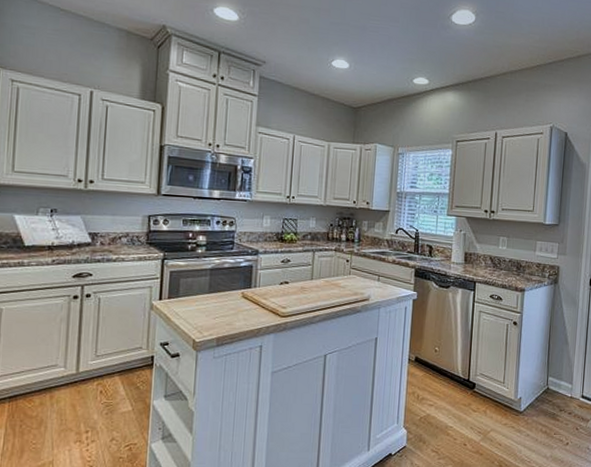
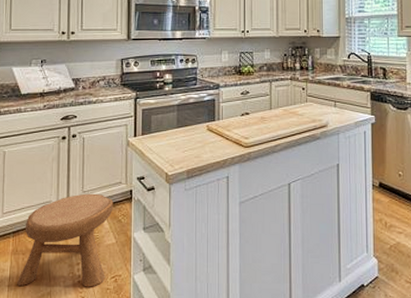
stool: none [12,358,132,456] -> present [17,193,113,287]

